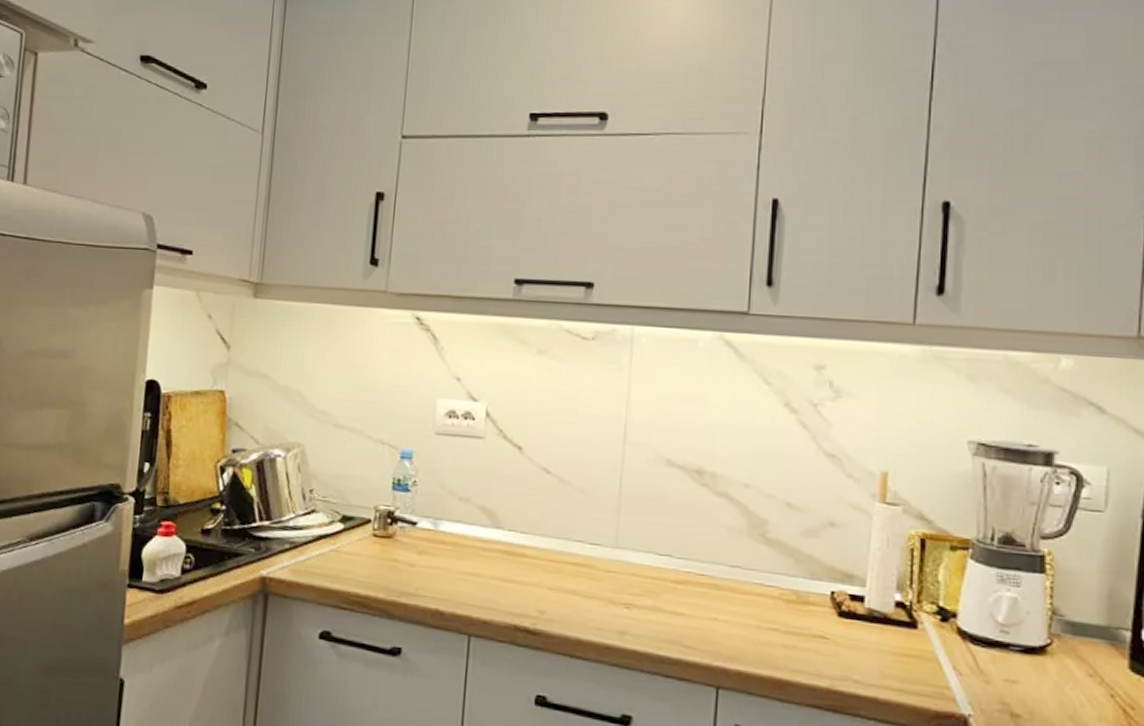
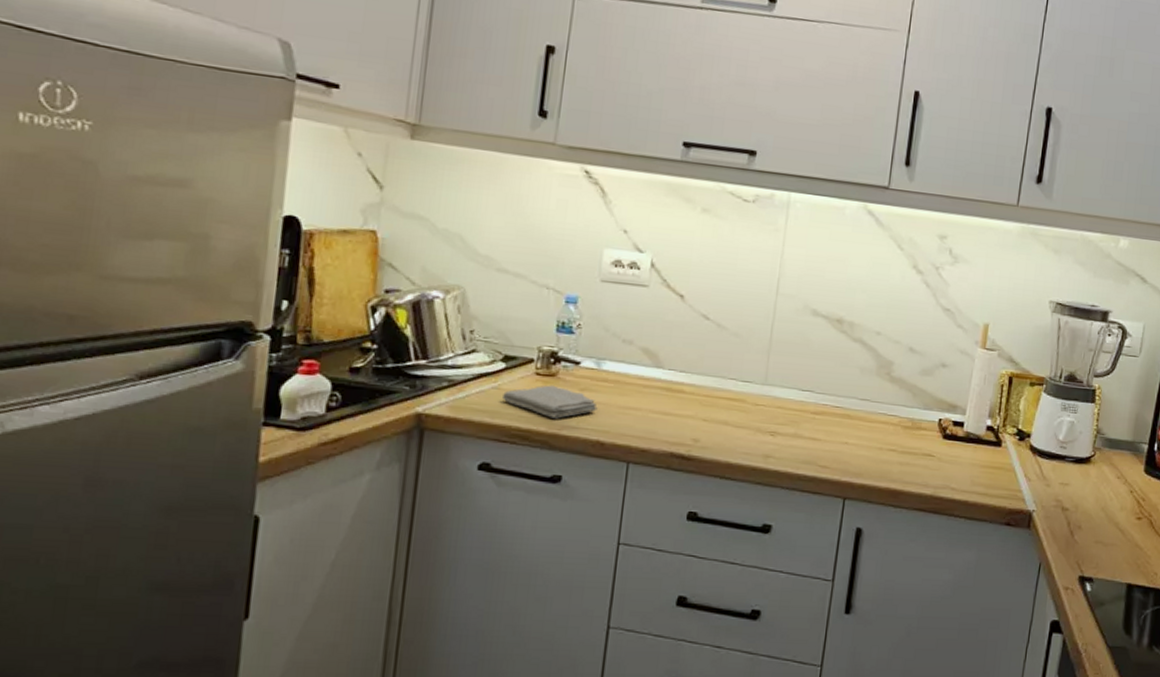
washcloth: none [341,547,436,585] -> present [502,385,598,419]

